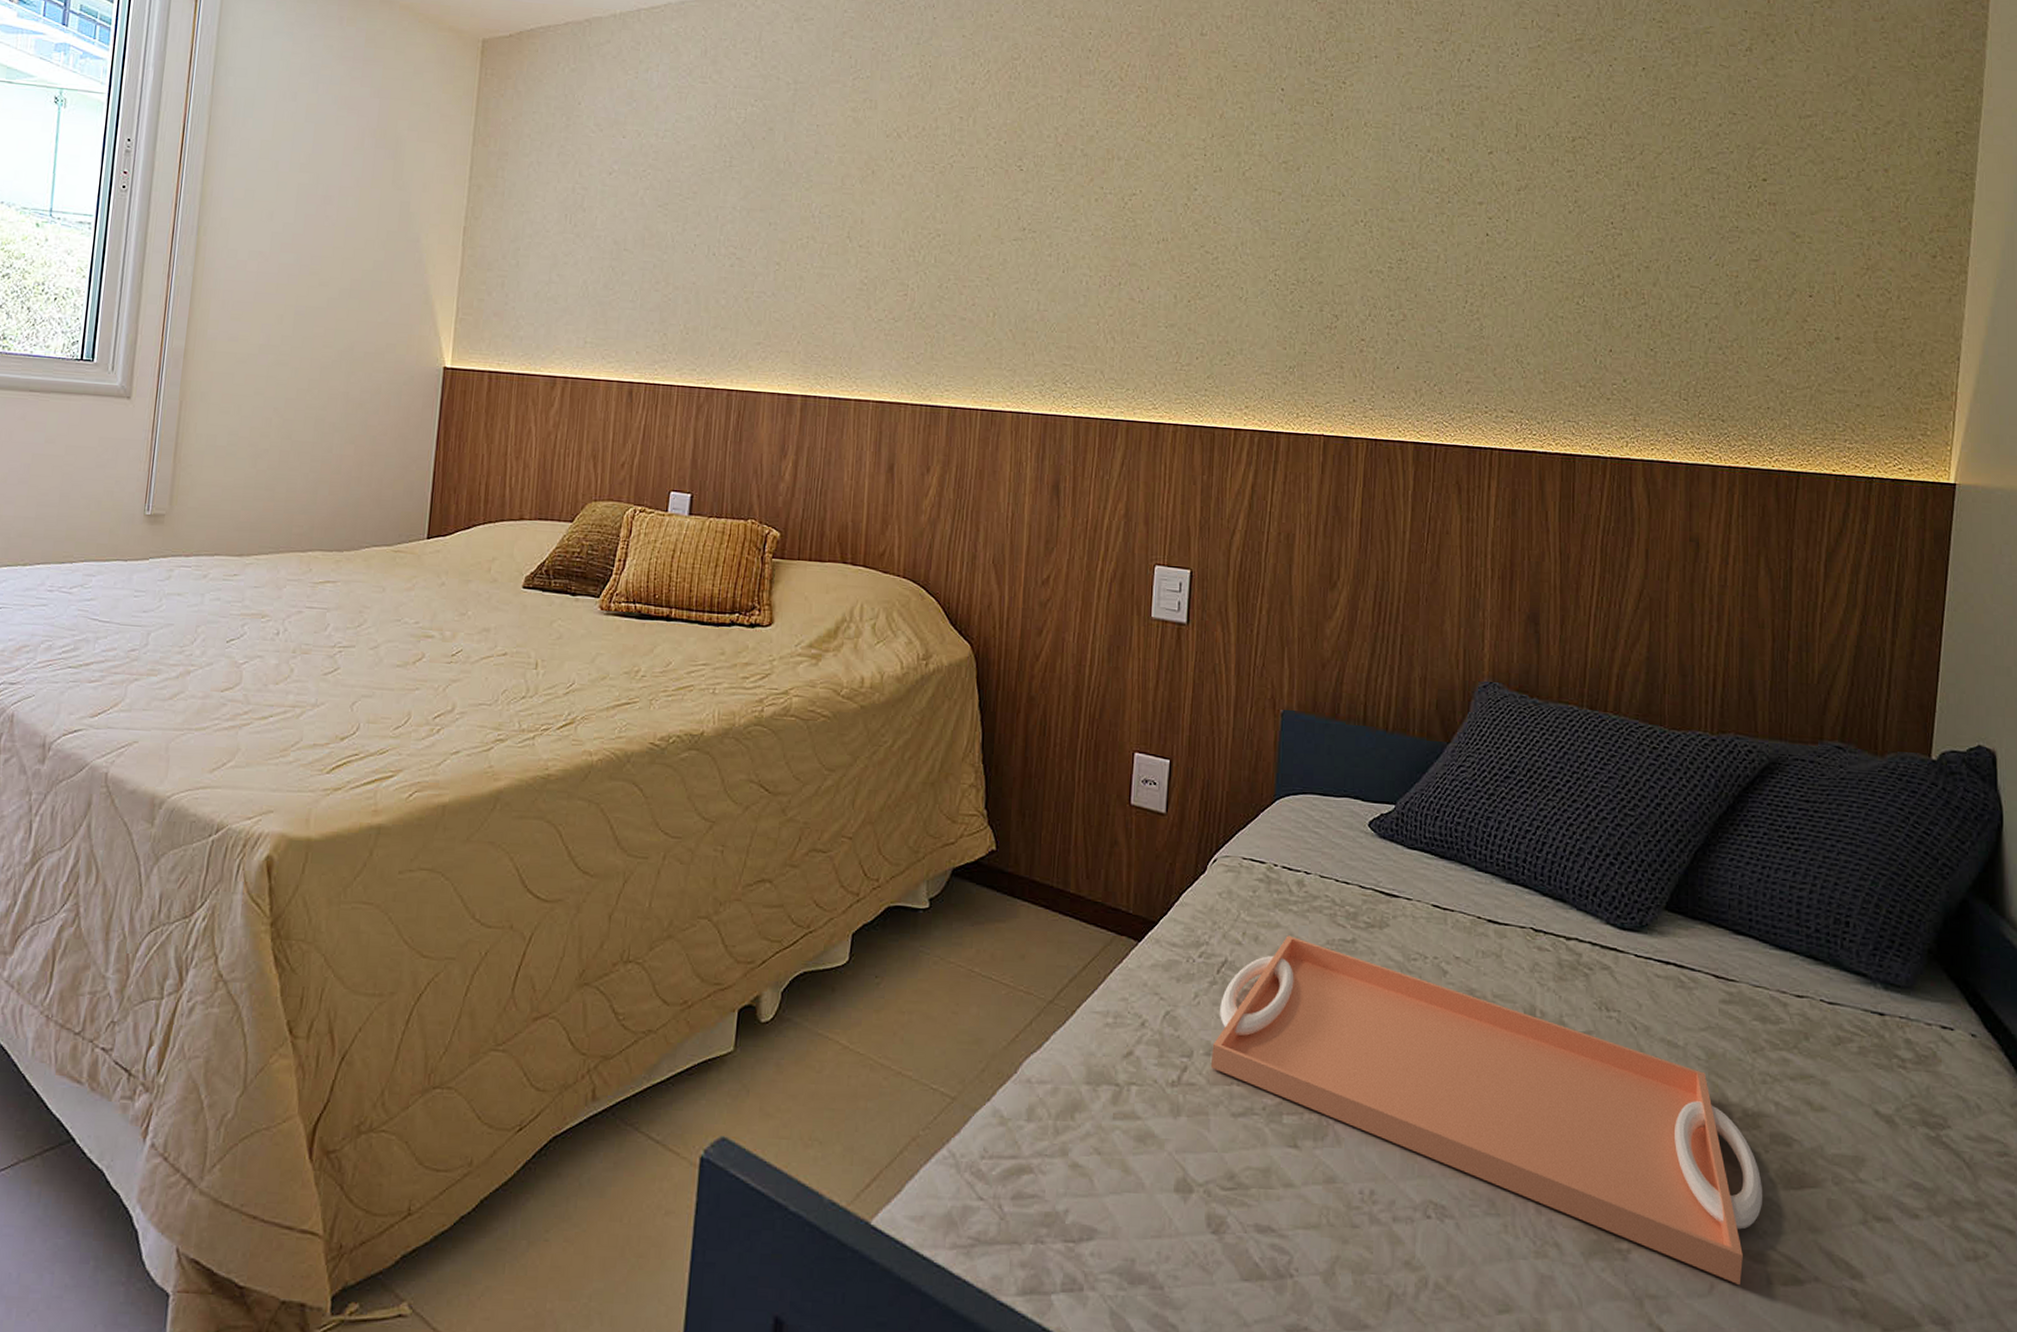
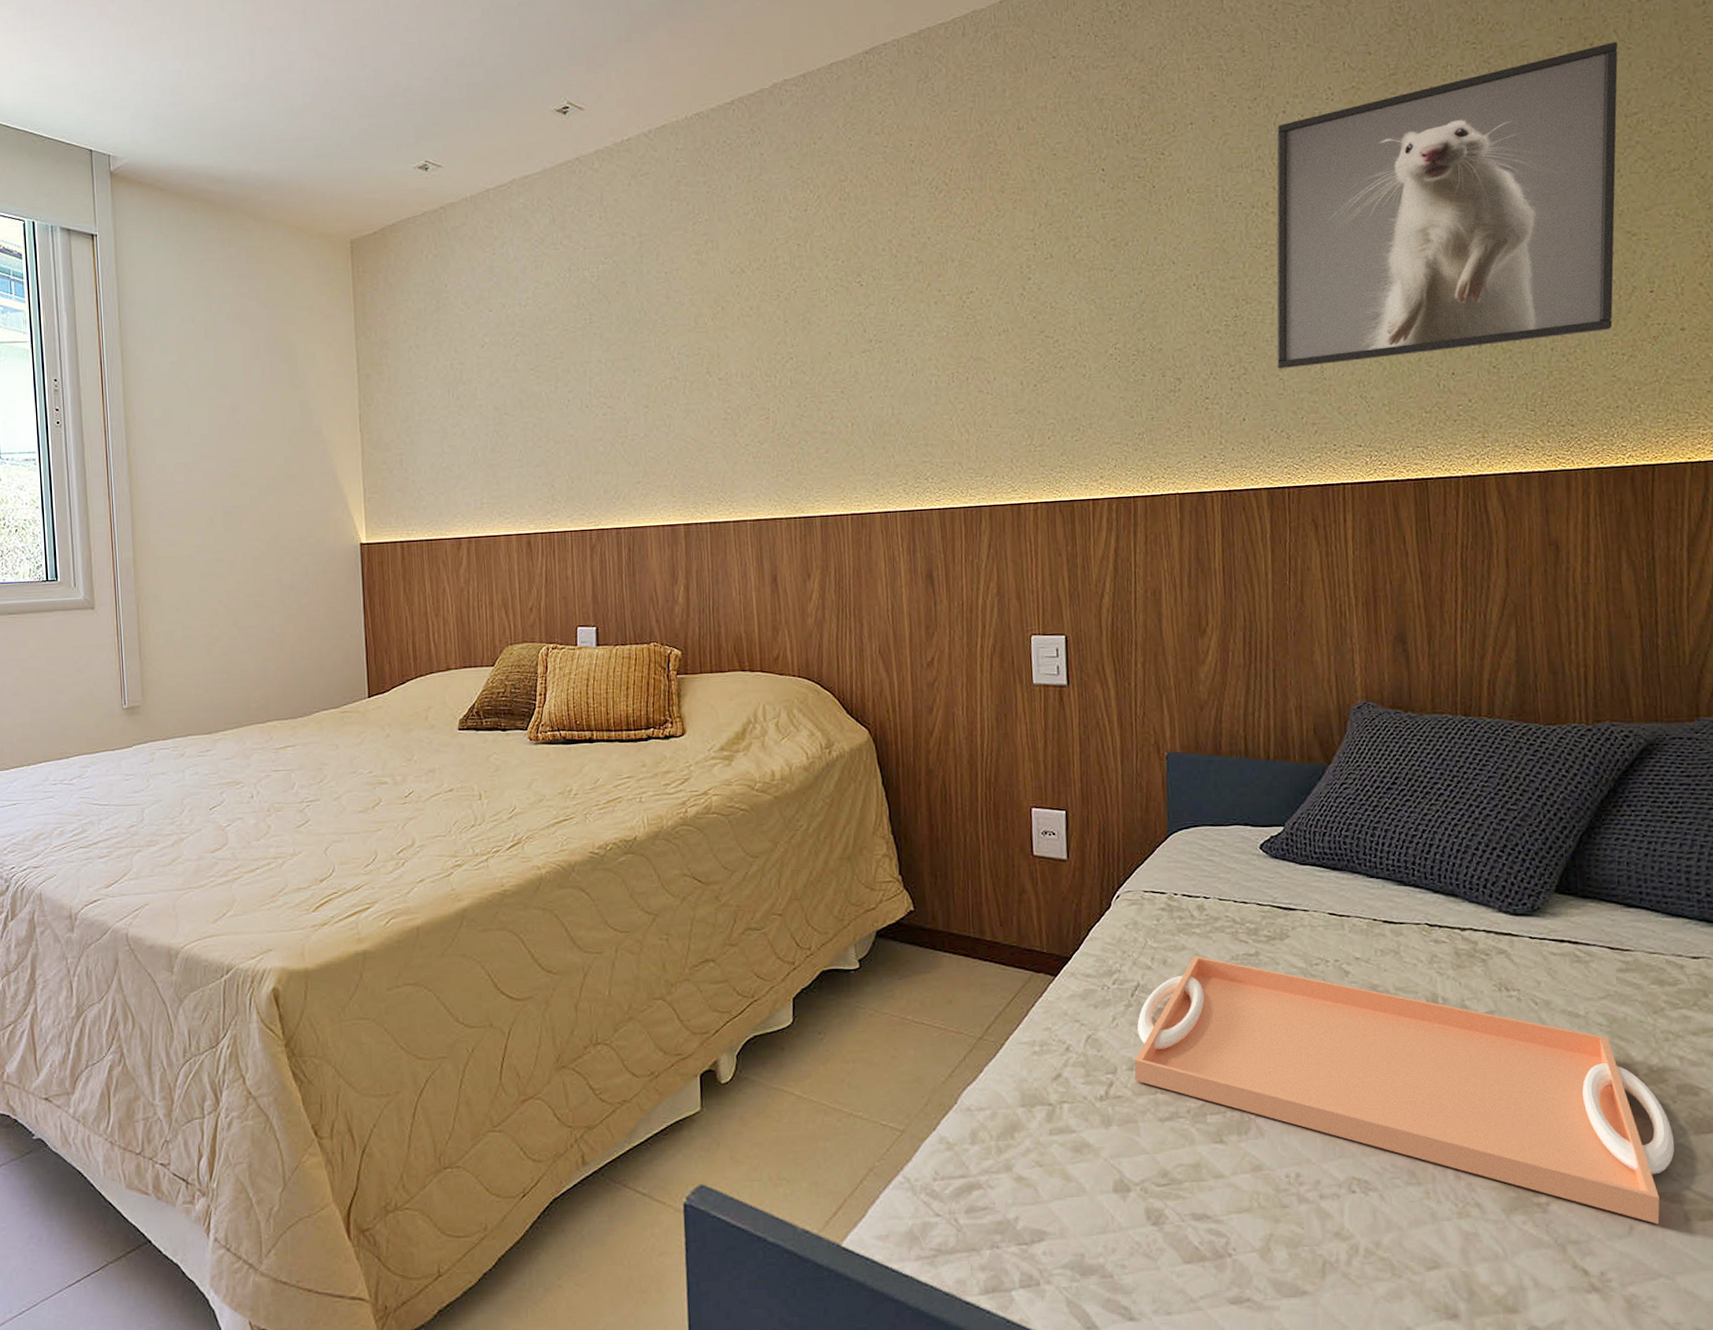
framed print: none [1436,42,1798,329] -> present [1276,42,1618,370]

